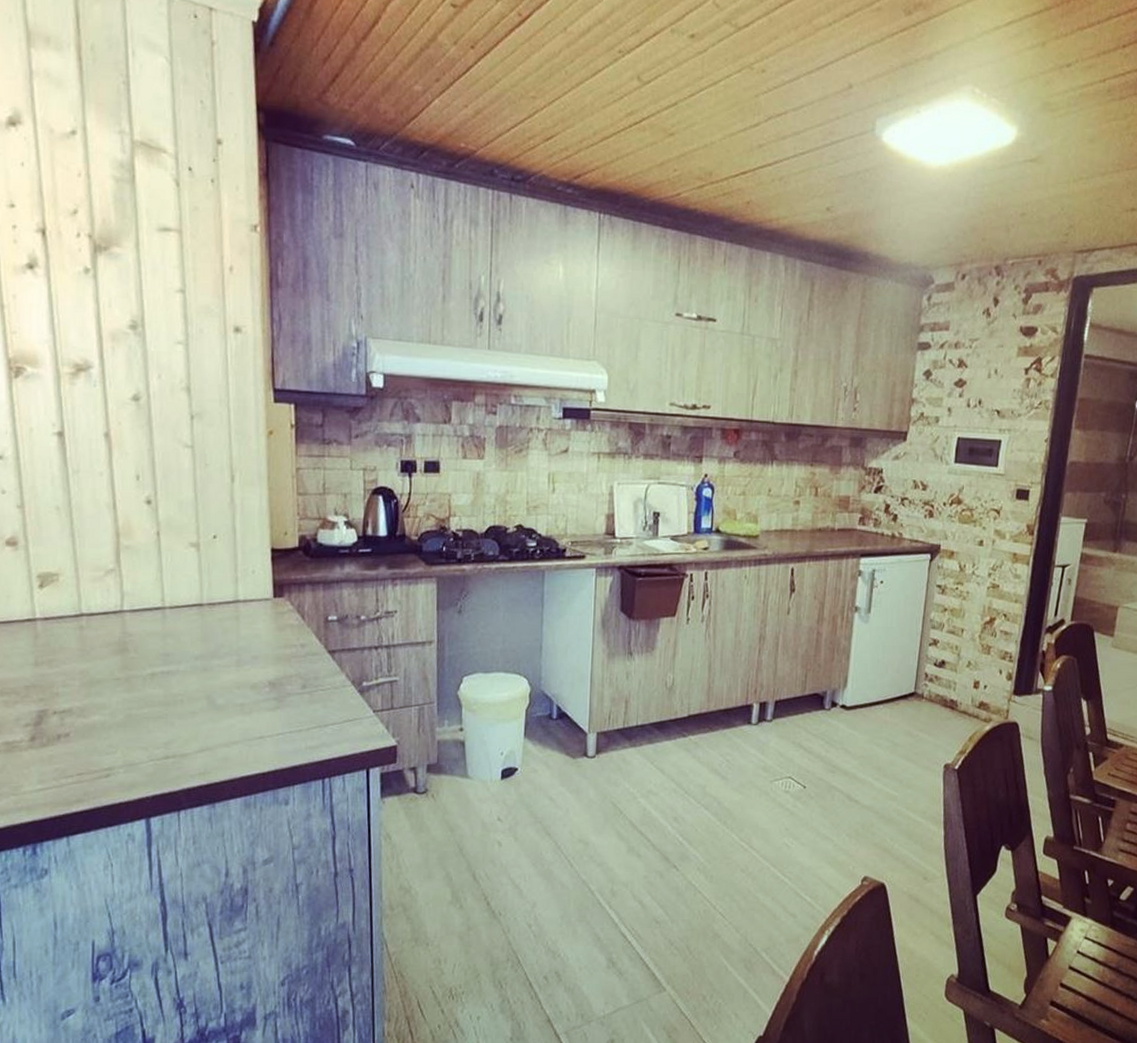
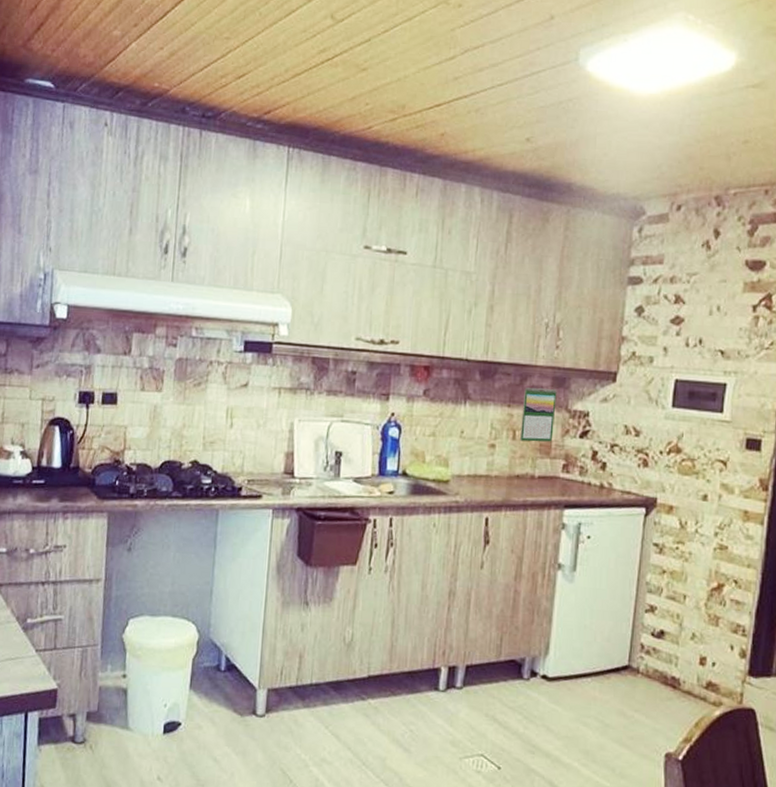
calendar: none [821,447,854,498] -> present [519,387,557,442]

